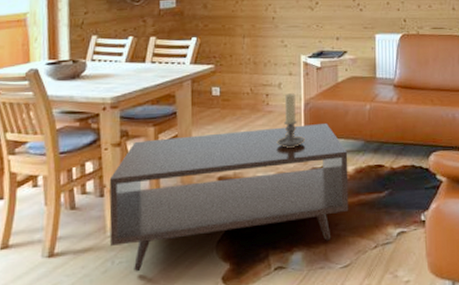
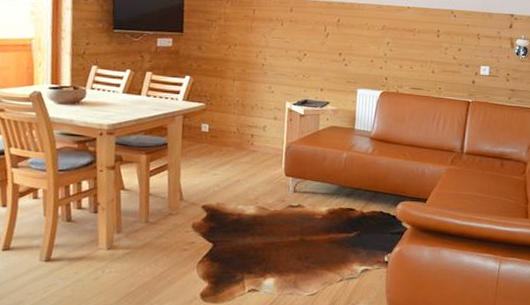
coffee table: present [109,124,349,272] -> none [101,166,323,282]
candle holder: present [276,93,306,148] -> none [258,136,285,185]

